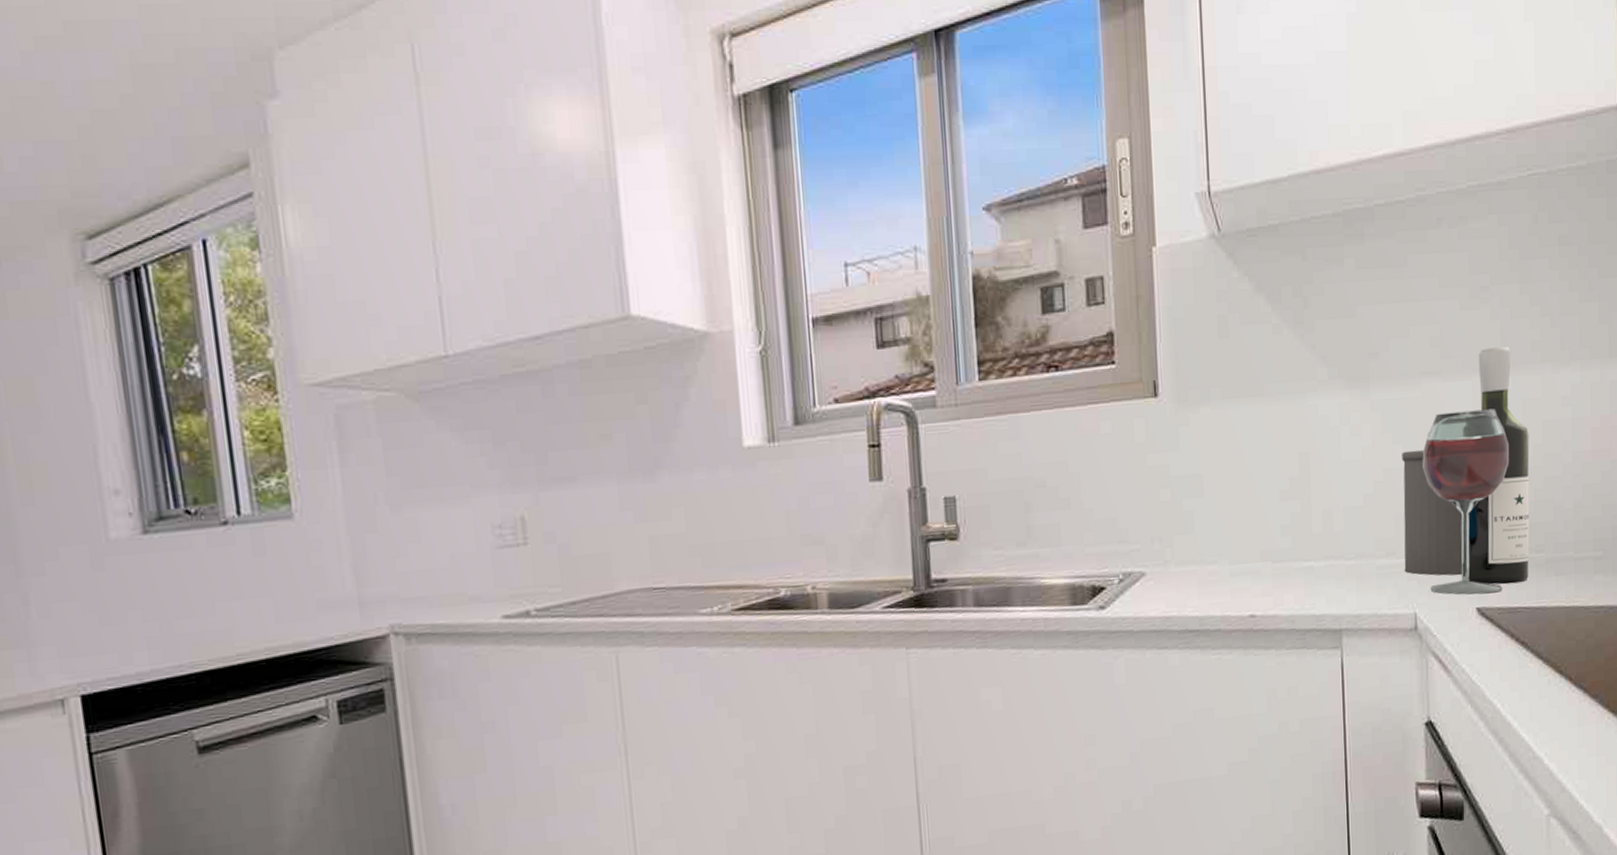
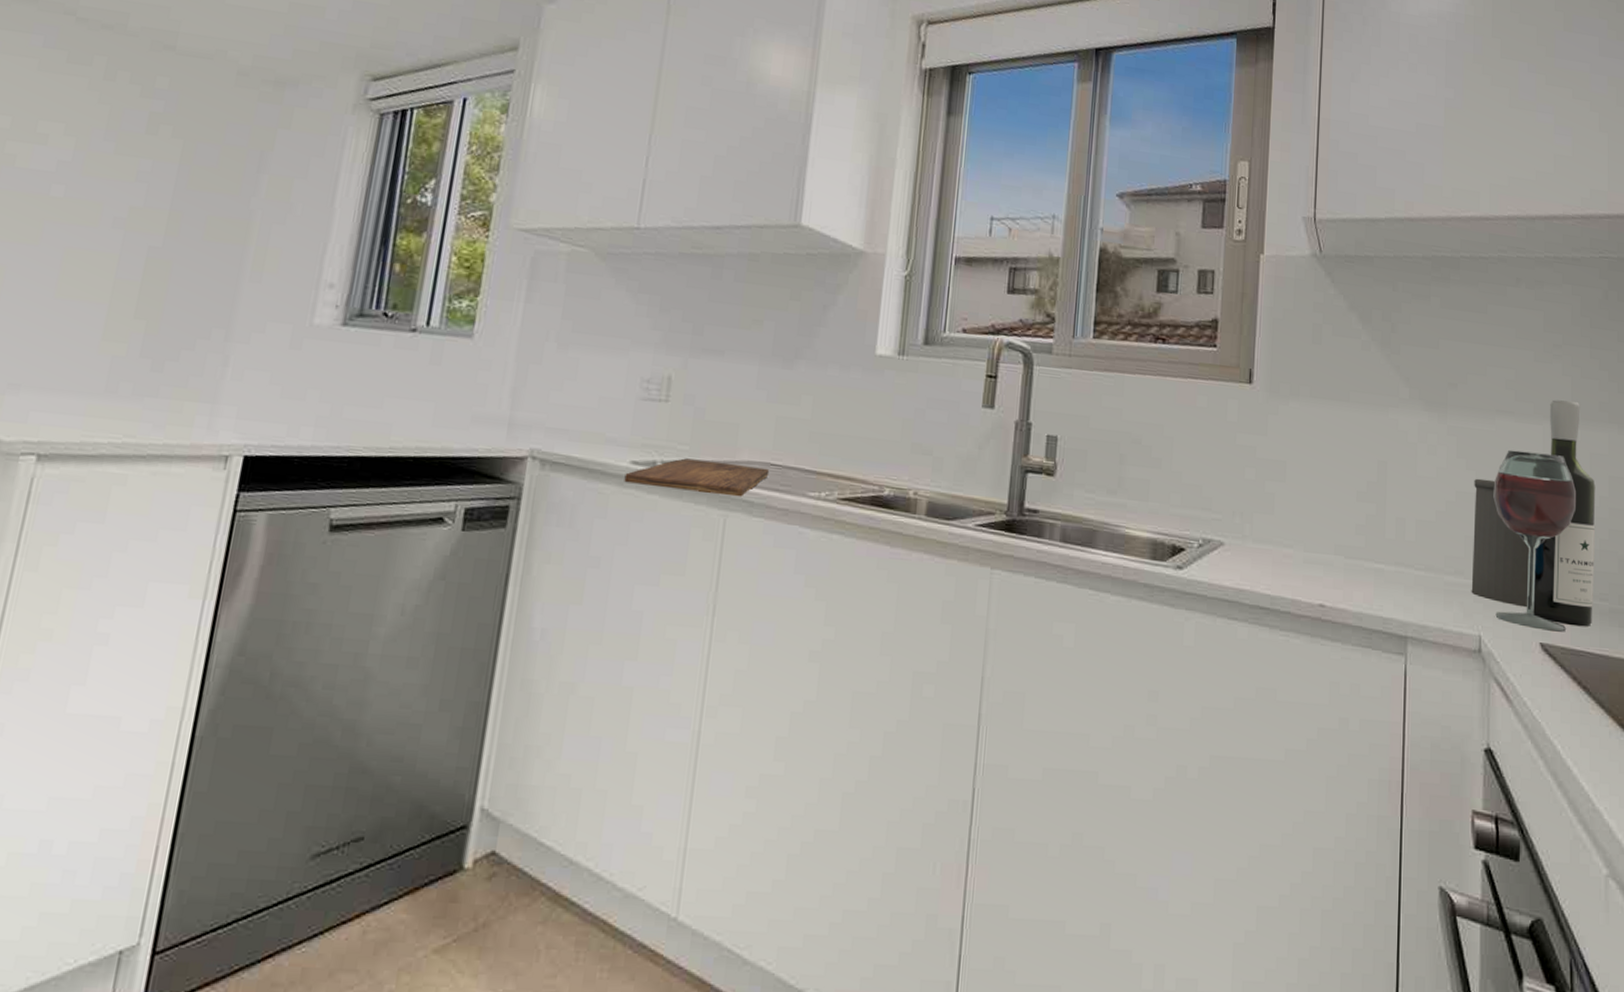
cutting board: none [499,593,654,640] -> present [624,458,770,498]

